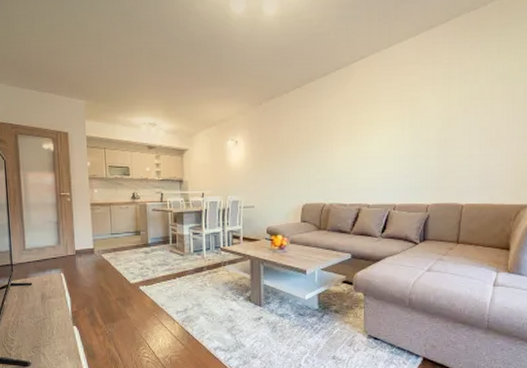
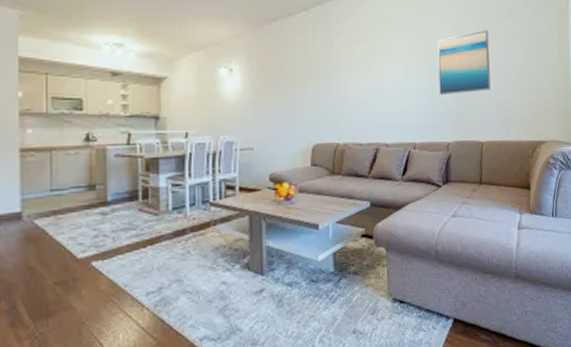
wall art: none [421,96,477,160] -> present [437,30,491,95]

